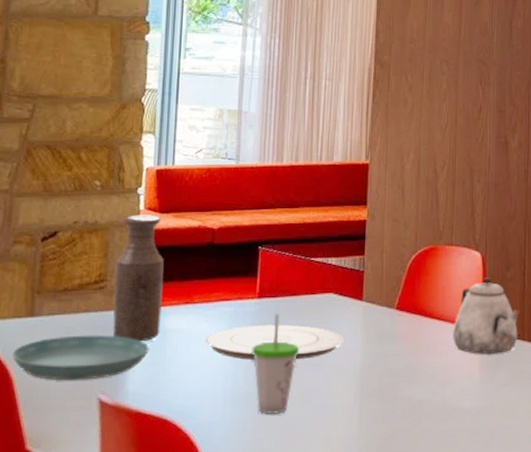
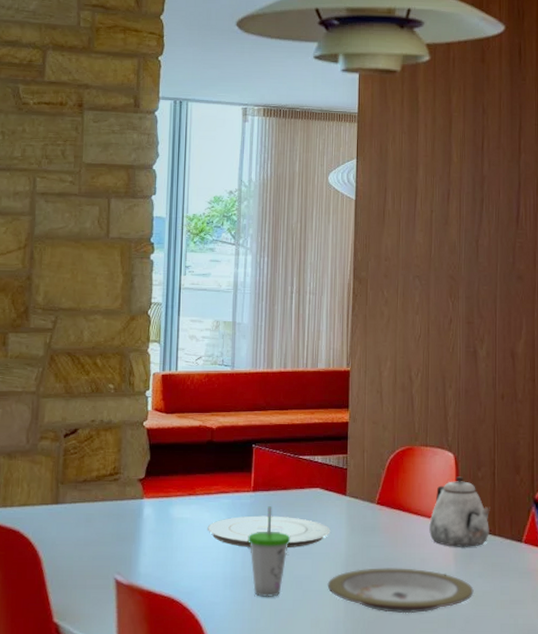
saucer: present [11,335,149,381] -> none [40,521,158,562]
bottle: present [112,214,164,342] -> none [126,415,170,529]
plate: none [340,378,500,428] -> present [327,568,474,614]

